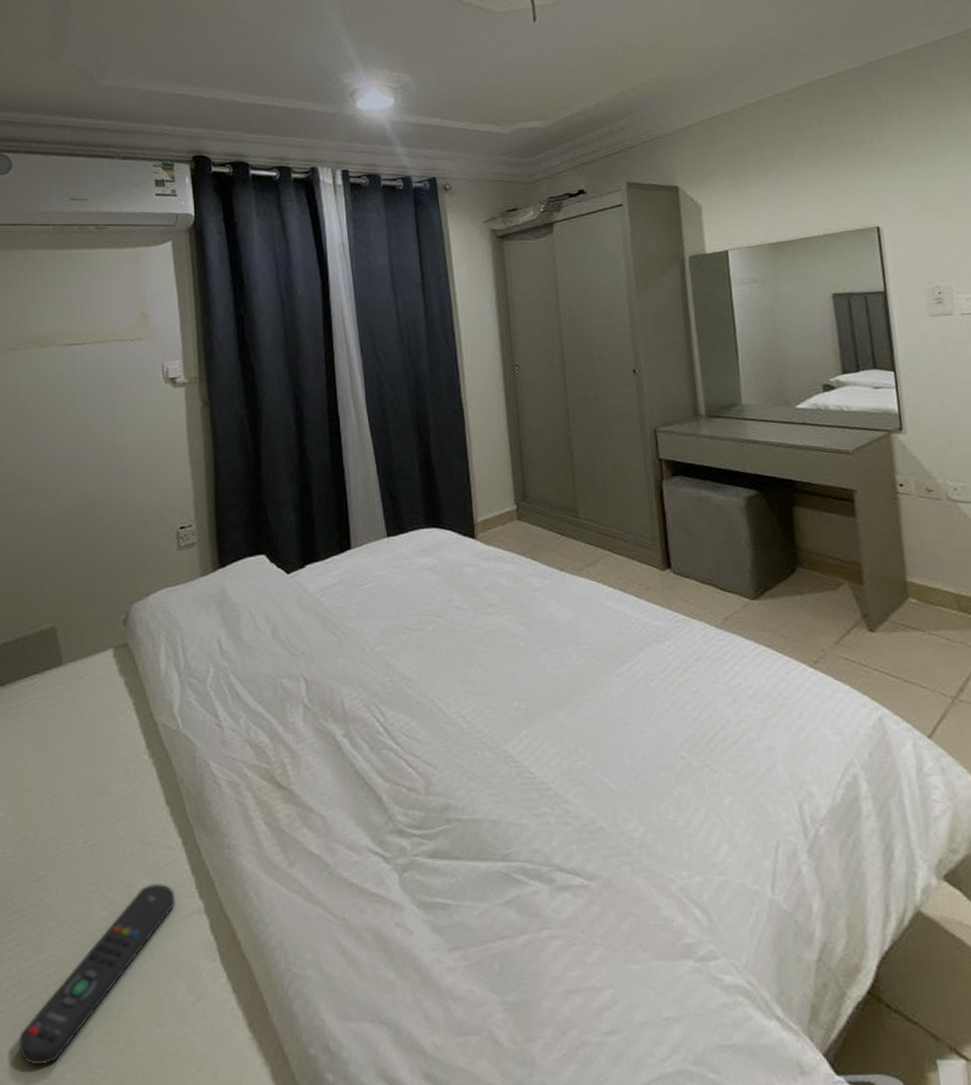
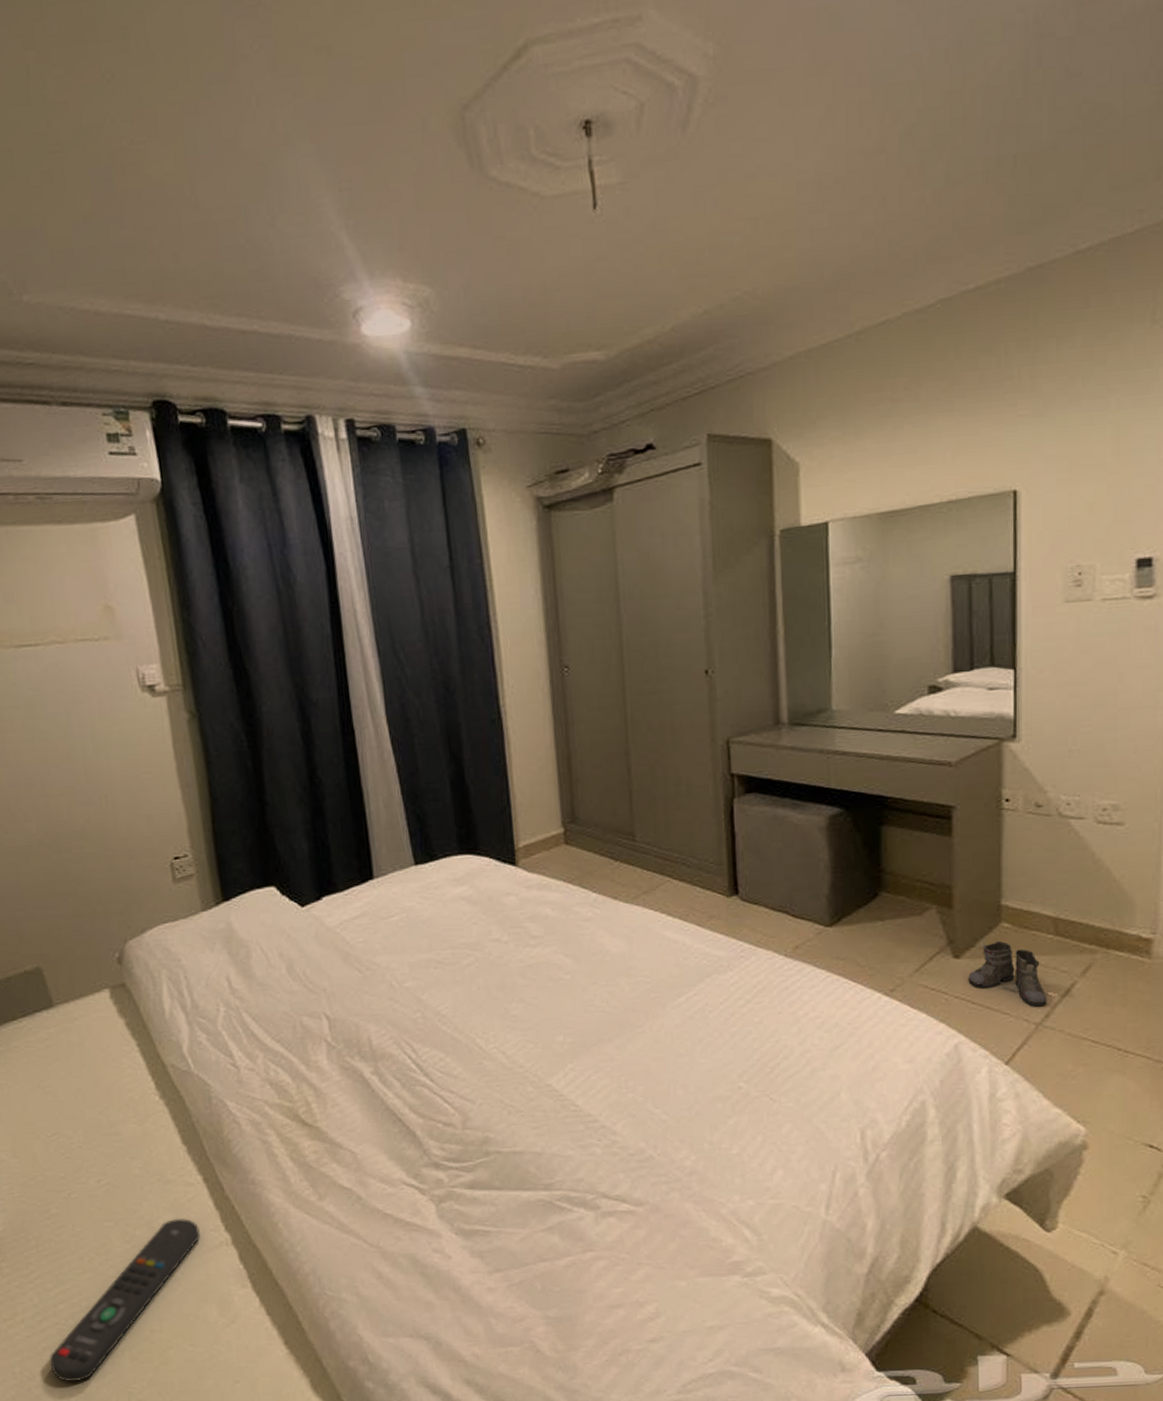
boots: none [884,615,960,681] -> present [968,940,1047,1007]

